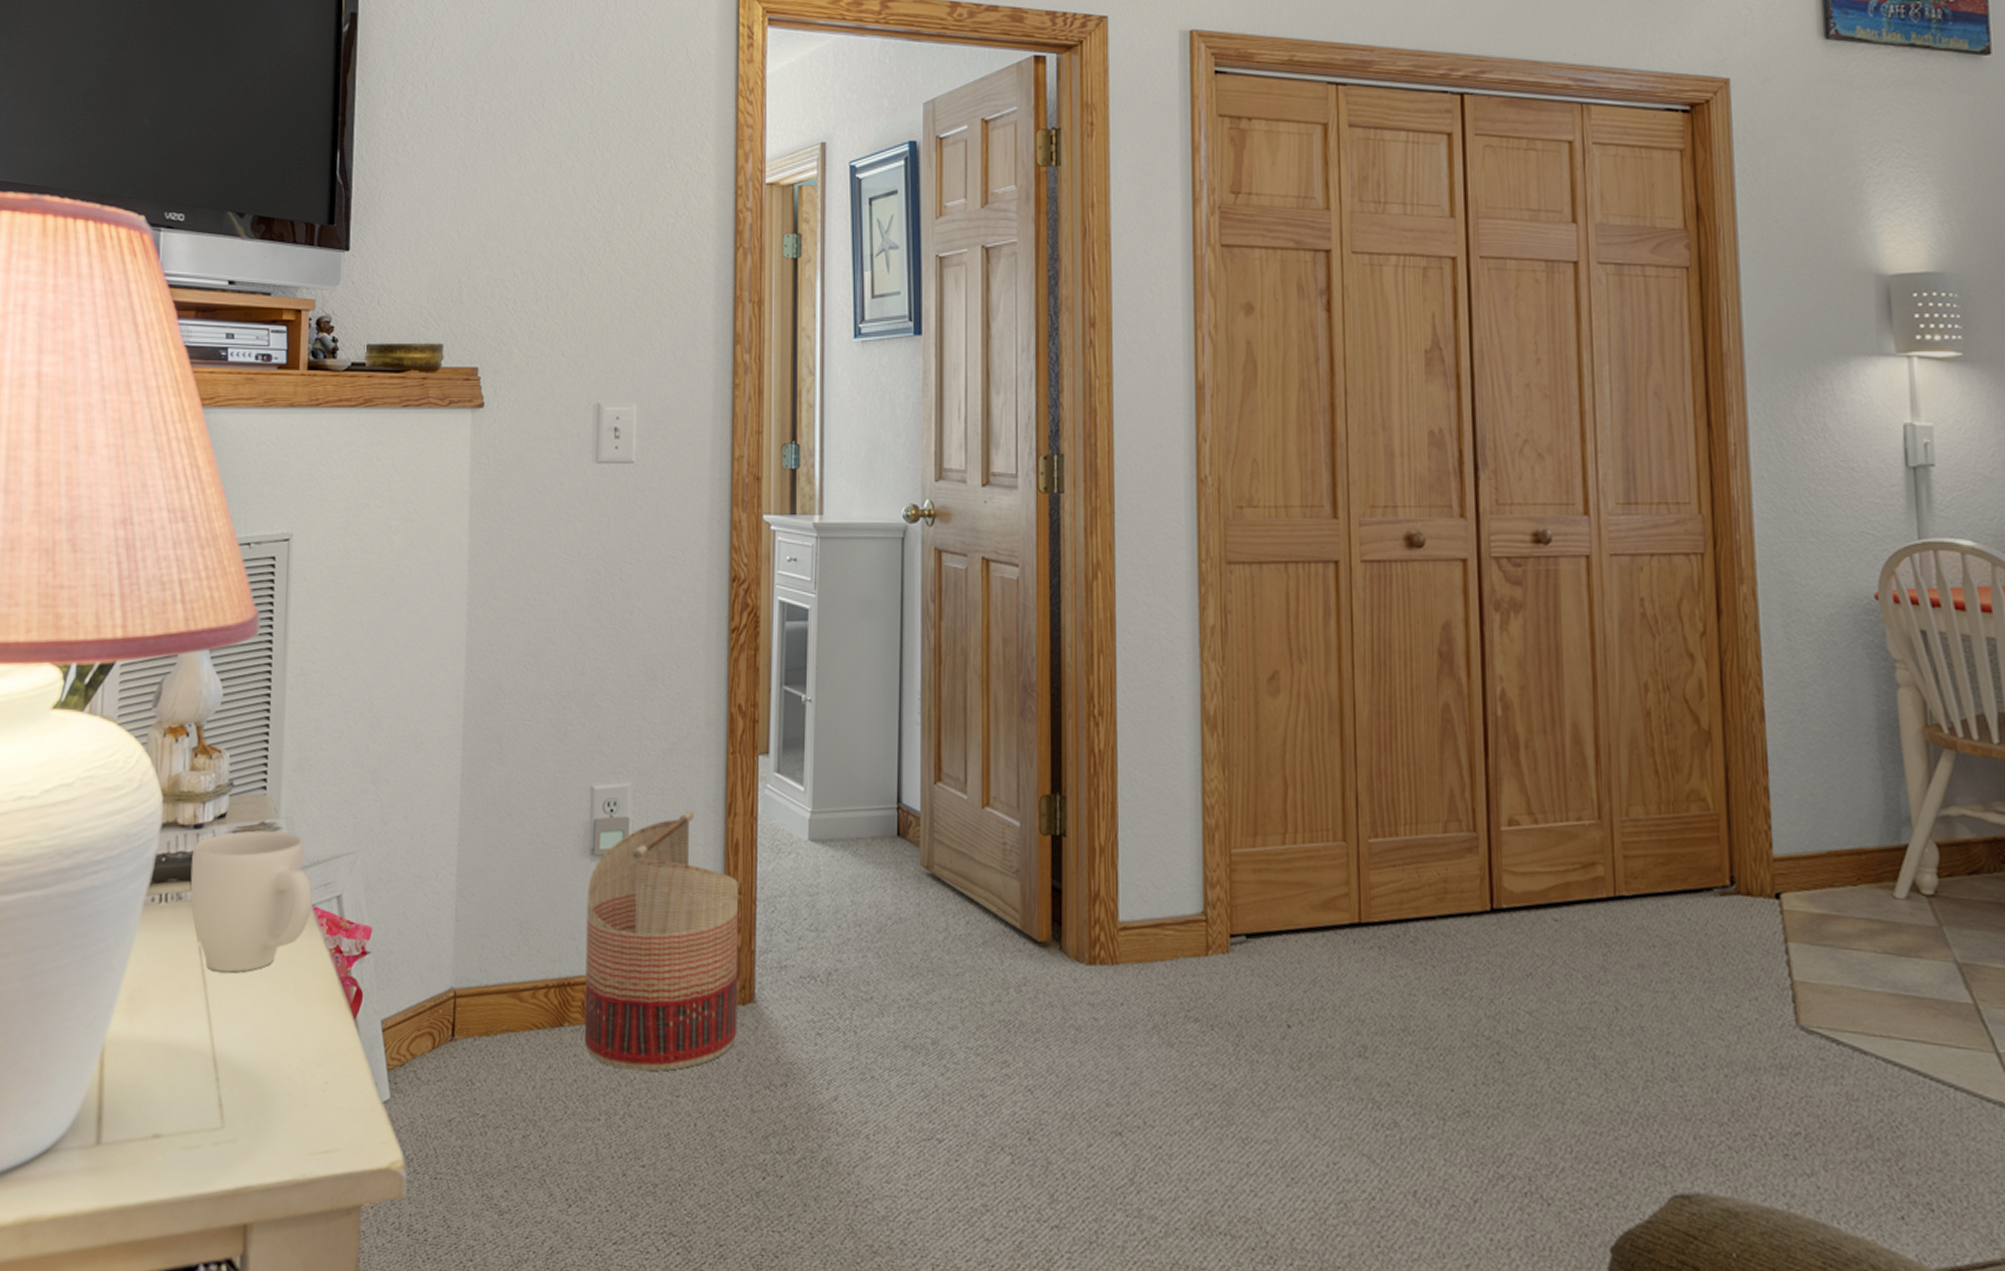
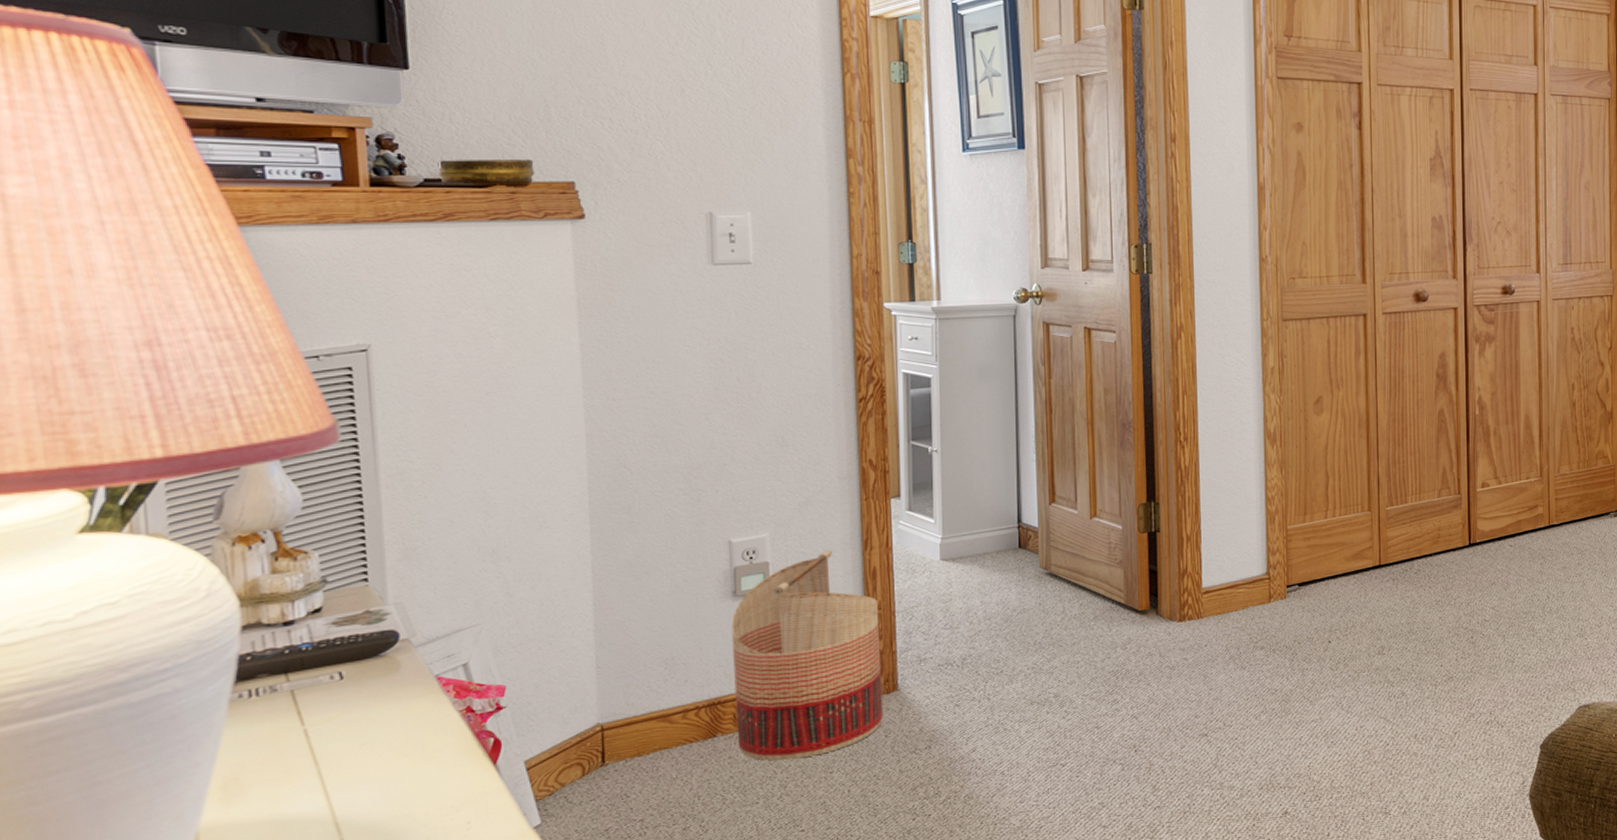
mug: present [190,830,313,973] -> none [283,616,436,749]

